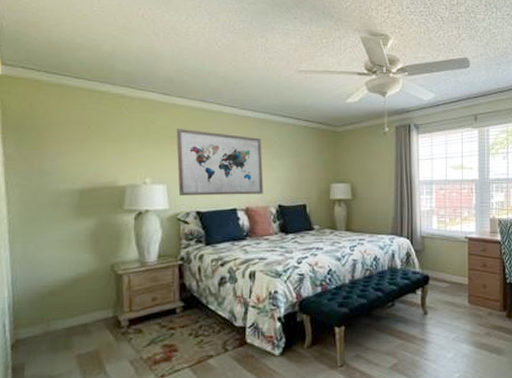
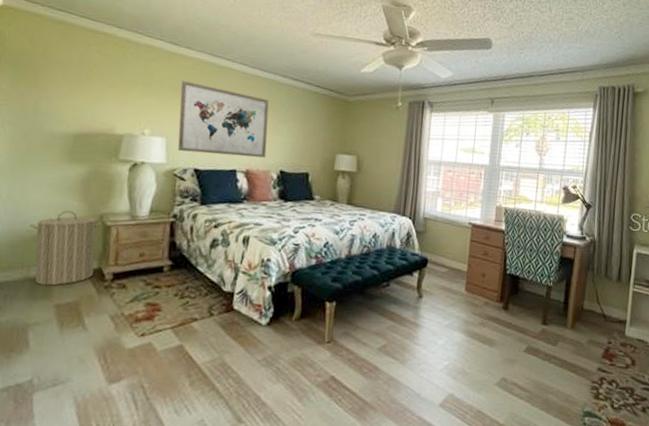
laundry hamper: none [45,263,114,337] -> present [29,210,103,286]

